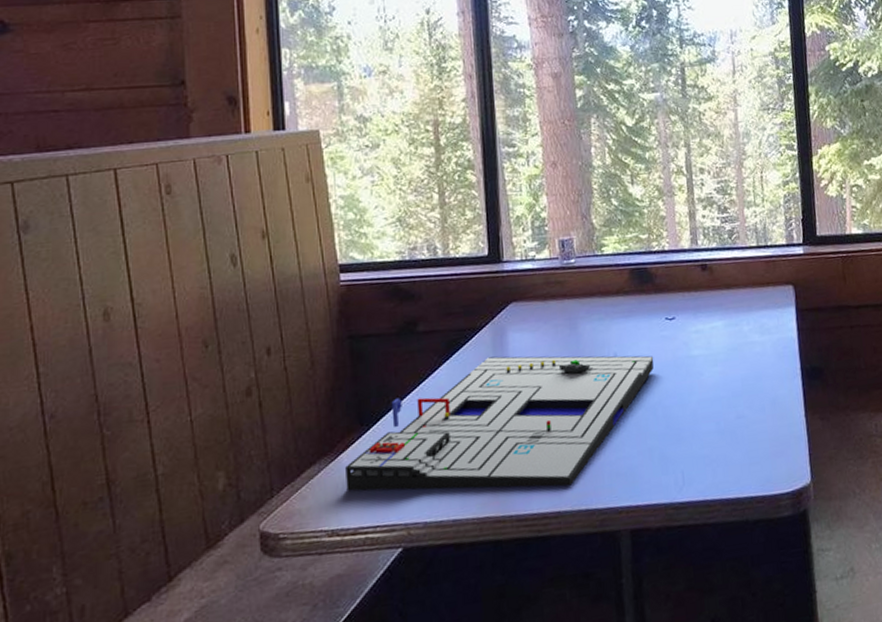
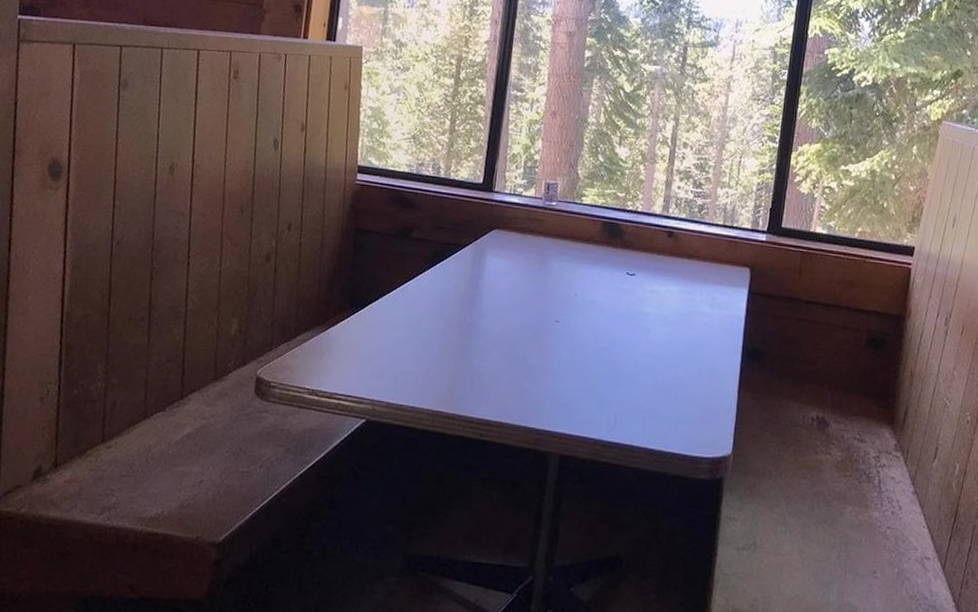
board game: present [345,355,654,491] -> none [330,273,610,402]

